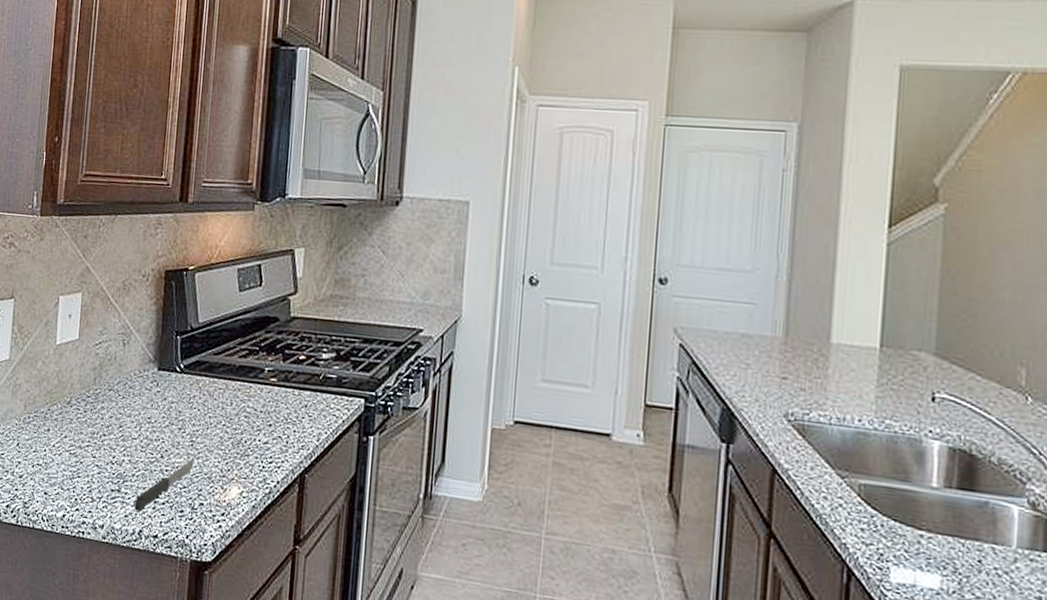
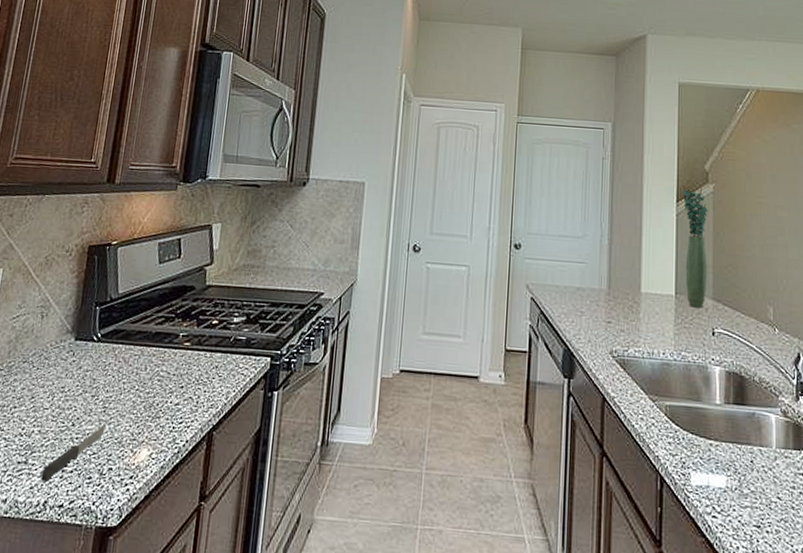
vase: none [895,205,935,366] -> present [681,185,708,308]

